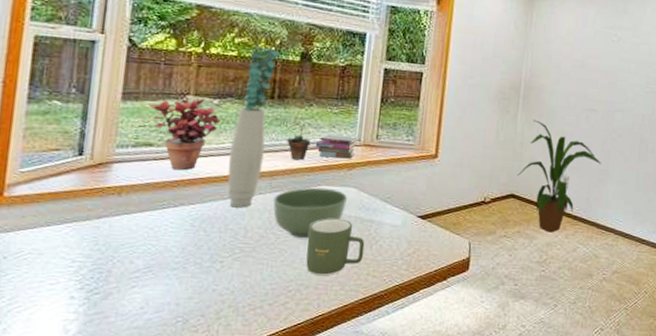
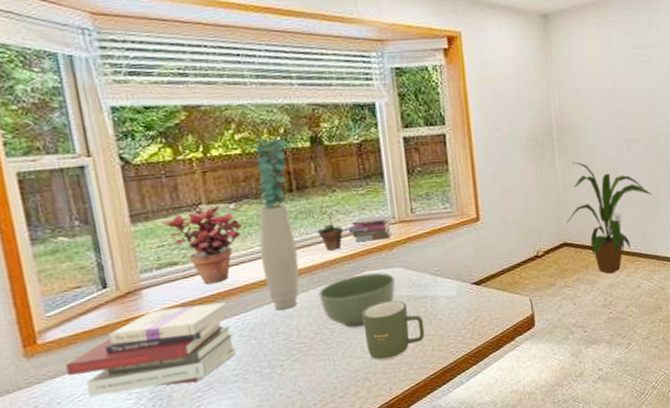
books: none [22,184,187,262] -> present [66,301,236,397]

